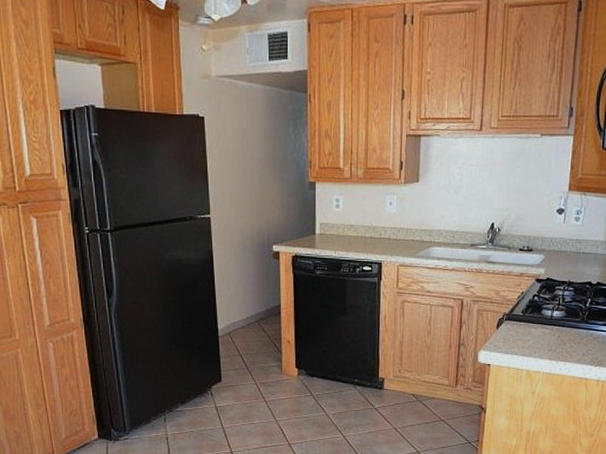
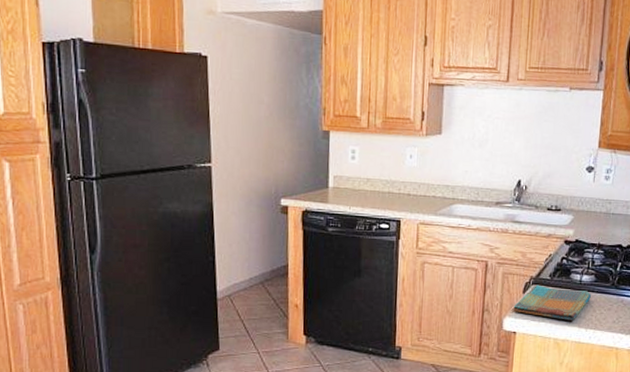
dish towel: none [487,320,562,354] -> present [513,284,591,321]

